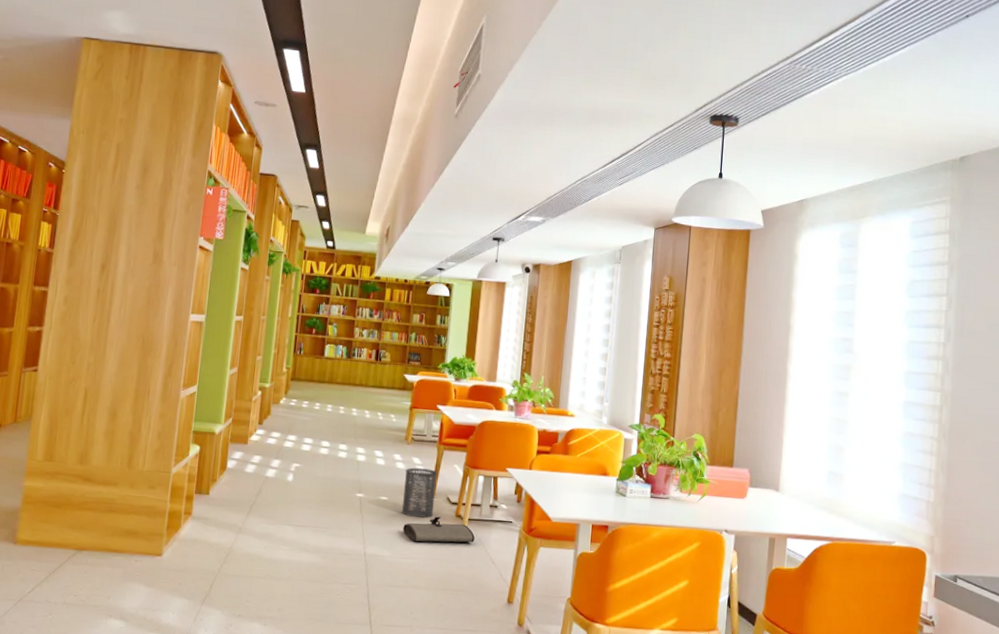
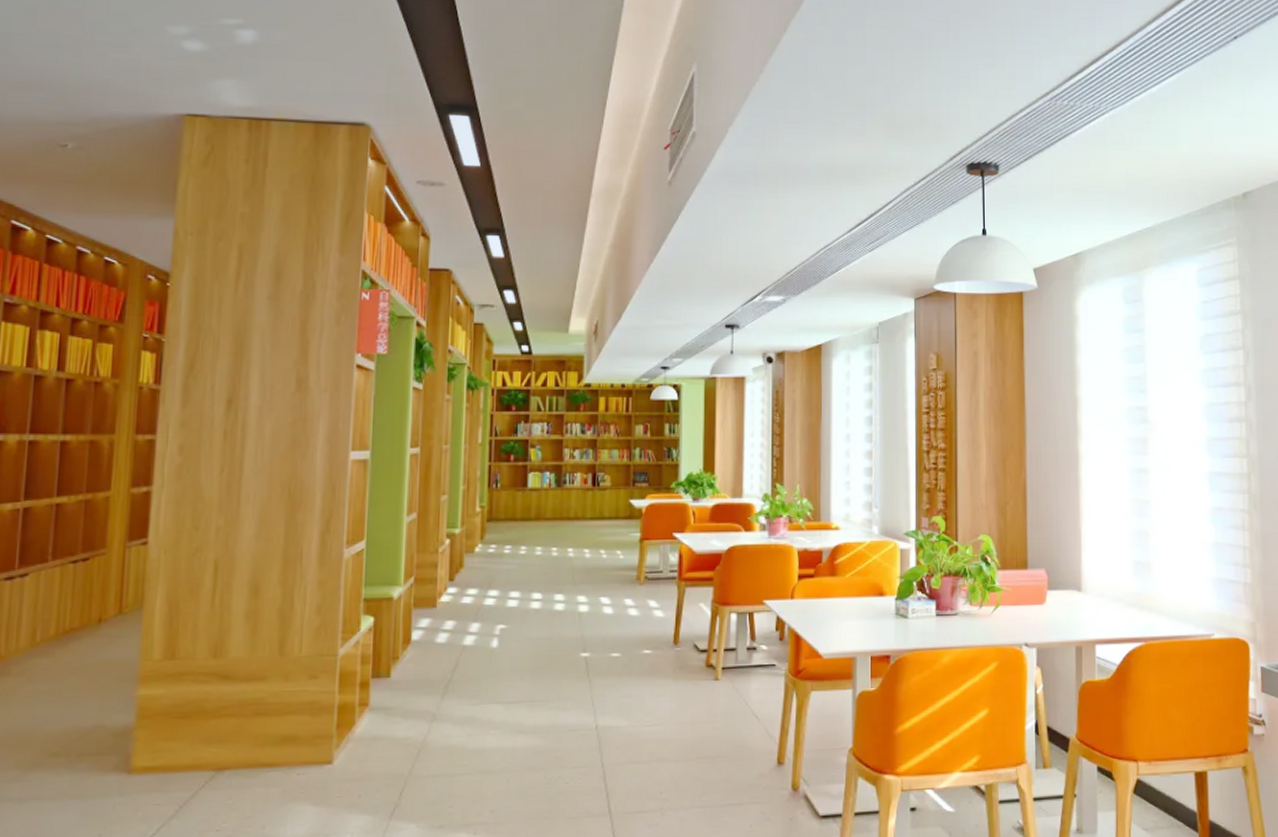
trash can: present [401,467,438,518] -> none [638,612,680,675]
tool roll: present [403,516,475,543] -> none [642,669,731,704]

